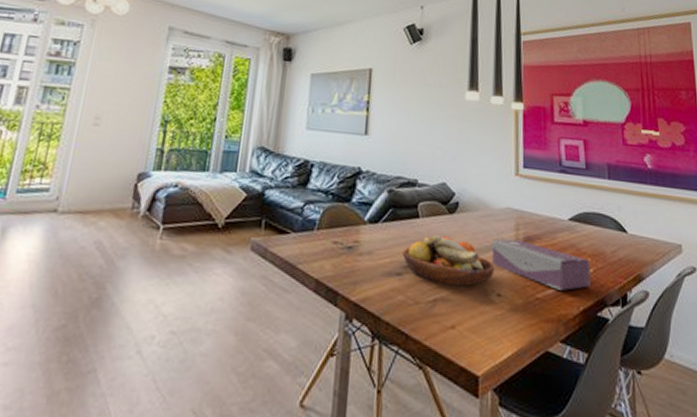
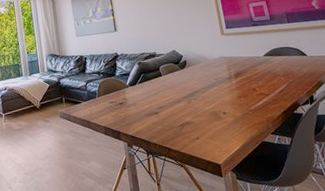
fruit bowl: present [402,234,495,286] -> none [155,83,219,114]
tissue box: present [491,239,591,291] -> none [213,75,286,102]

